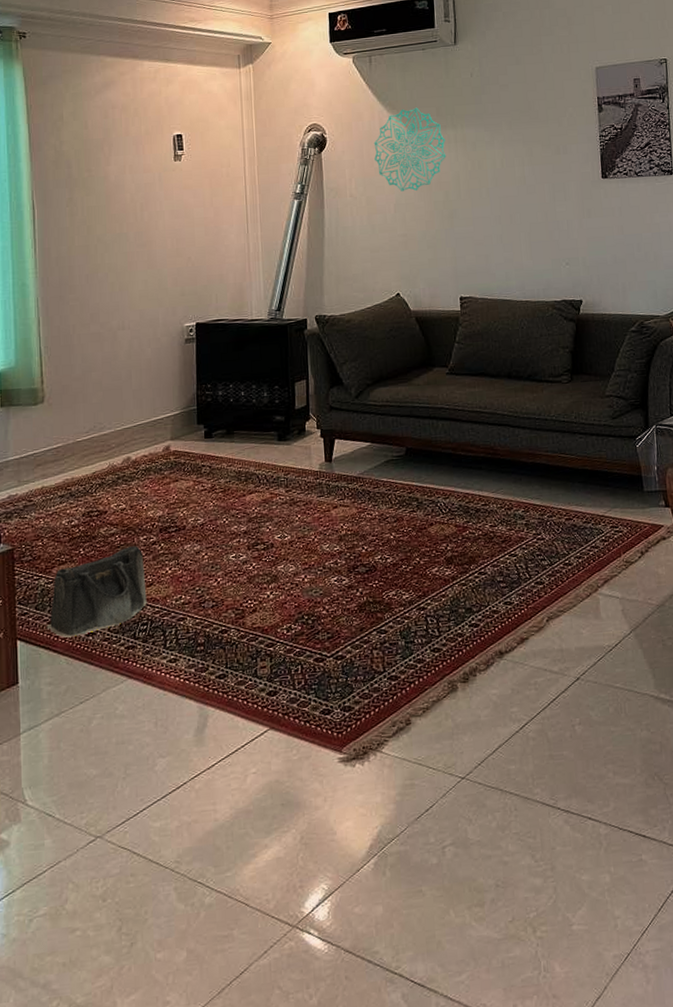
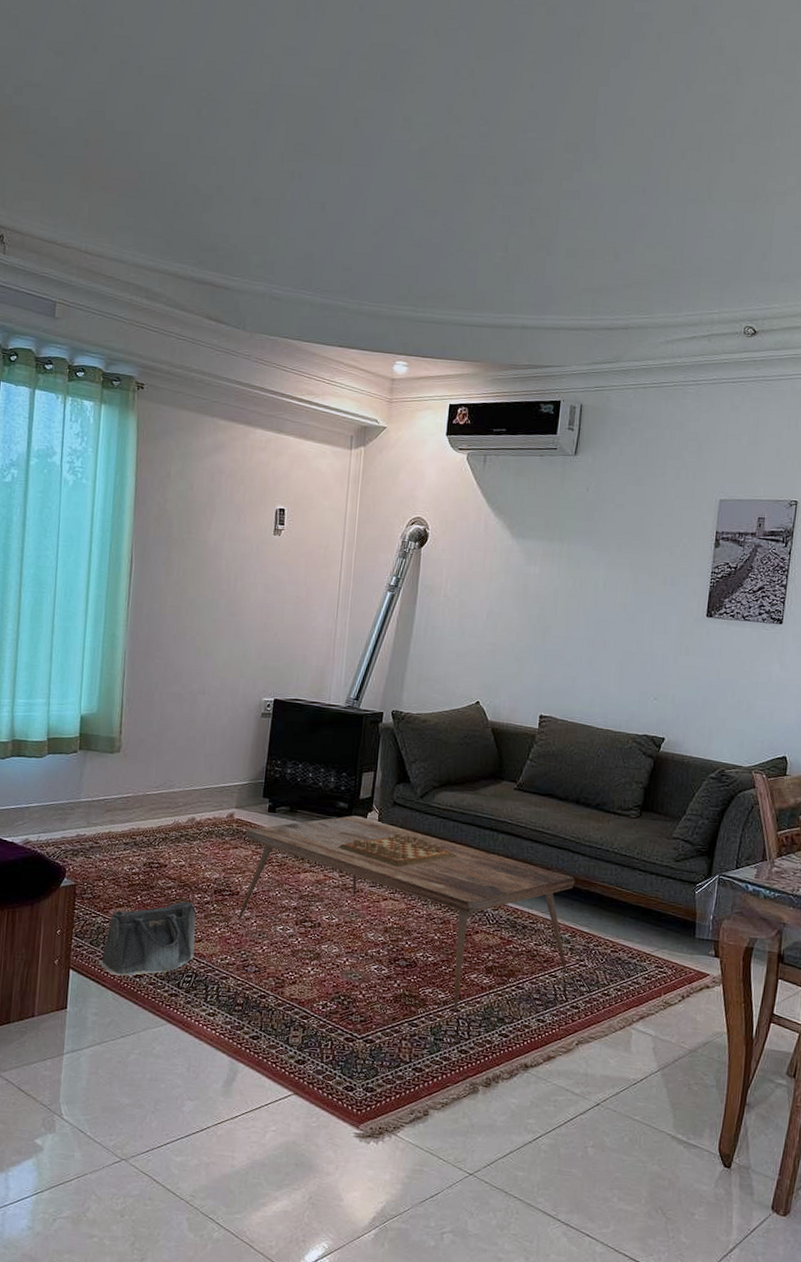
coffee table: none [184,427,526,611] -> present [237,816,575,1013]
wall decoration: present [374,107,446,191] -> none [474,515,550,601]

